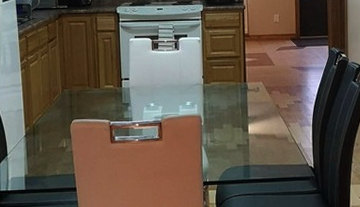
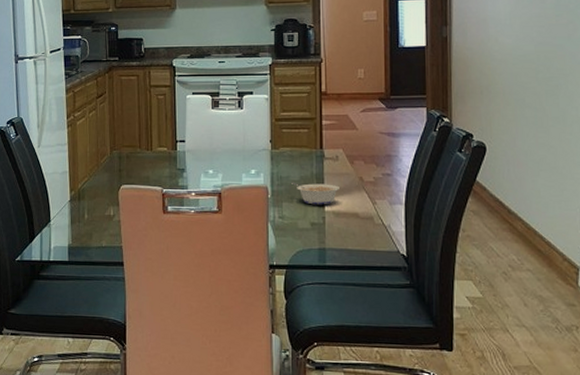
legume: none [221,111,260,130] -> present [292,182,339,205]

